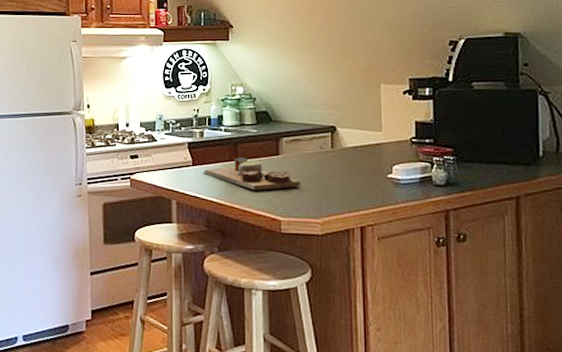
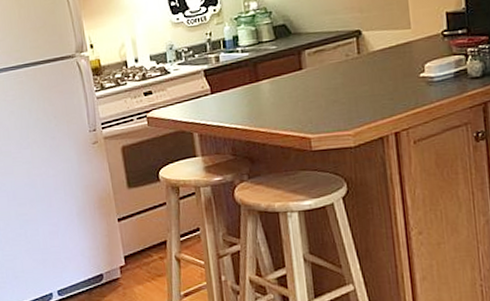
cutting board: present [204,158,301,191] -> none [224,78,329,111]

